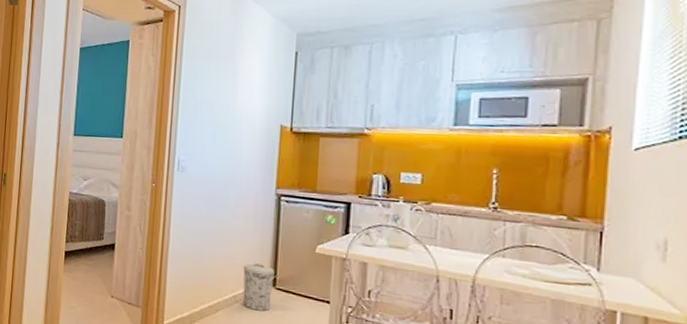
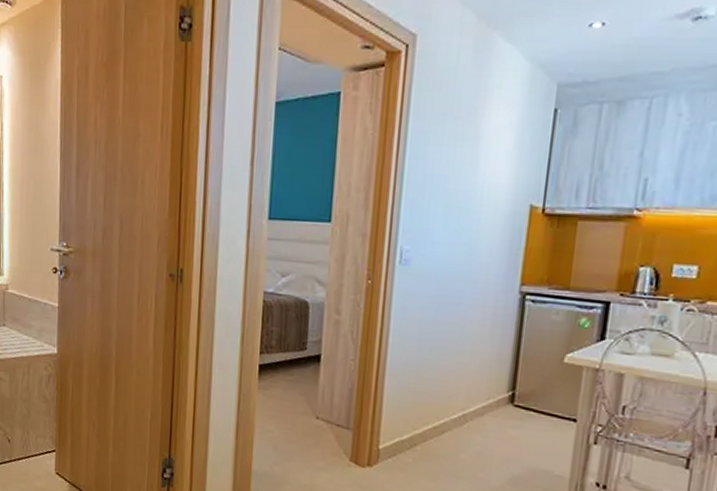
trash can: present [242,263,275,312] -> none [473,376,514,432]

